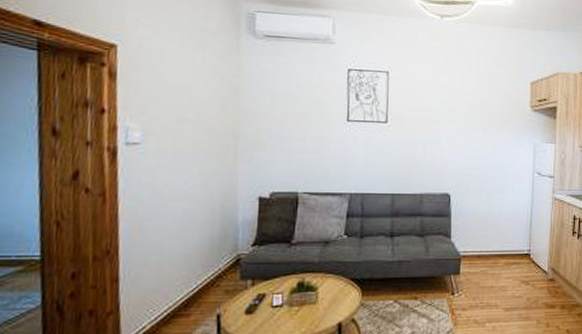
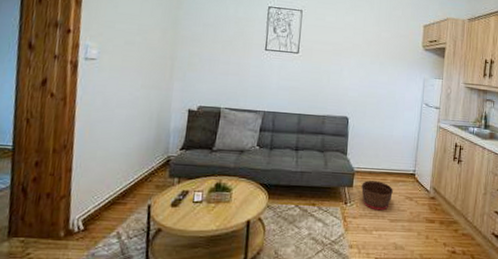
basket: none [470,265,506,299] -> present [361,181,393,211]

